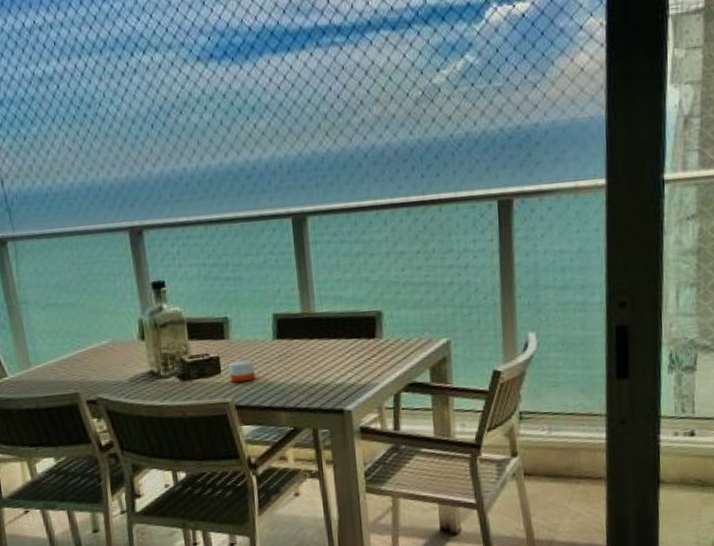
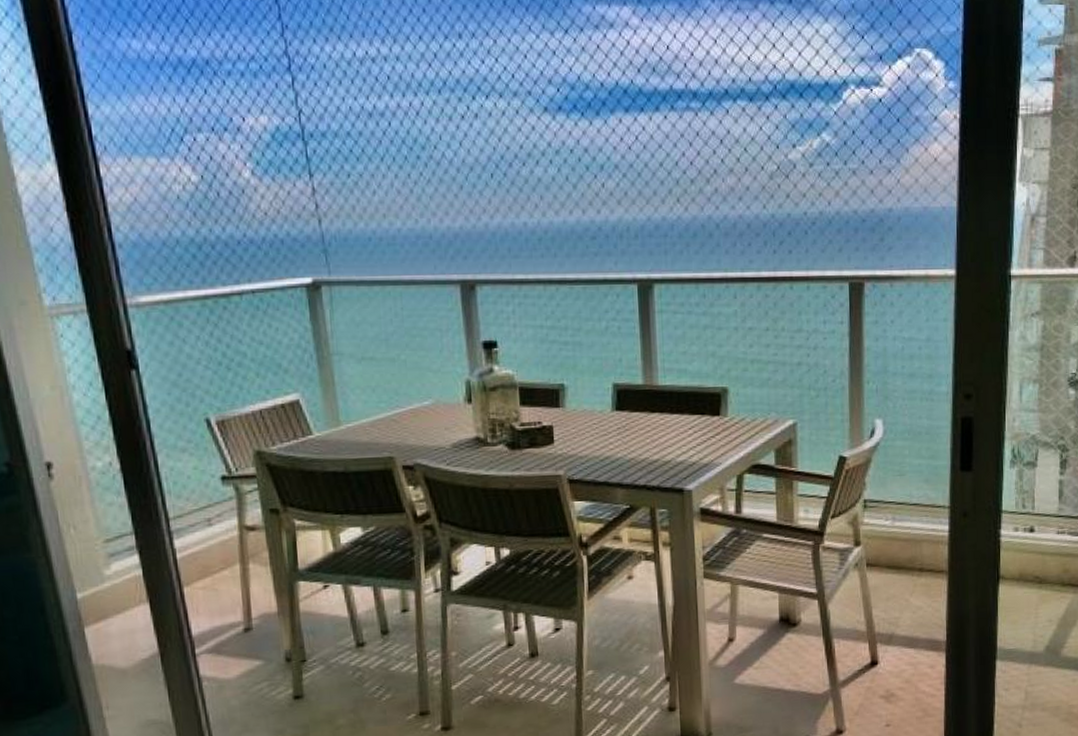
candle: present [229,360,256,383] -> none [563,430,592,455]

